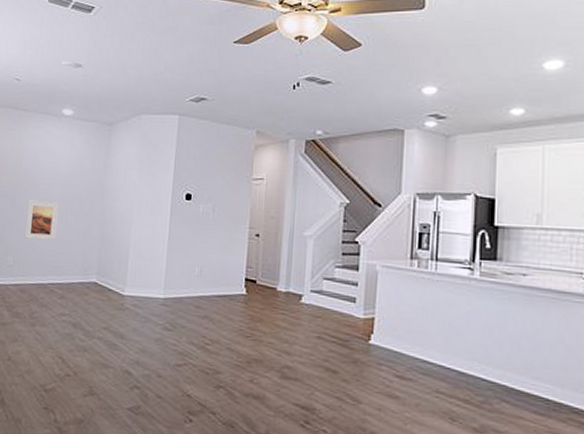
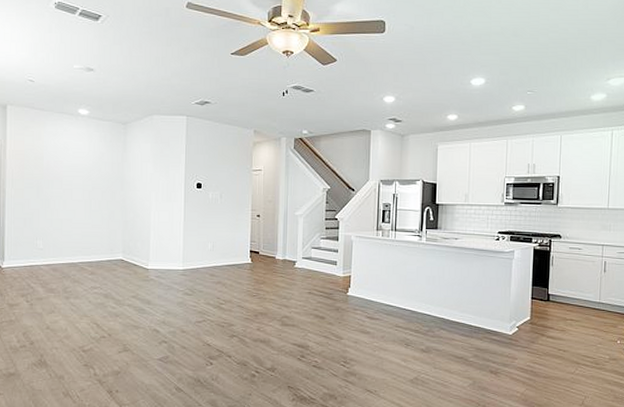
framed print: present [24,200,59,240] -> none [52,191,82,225]

